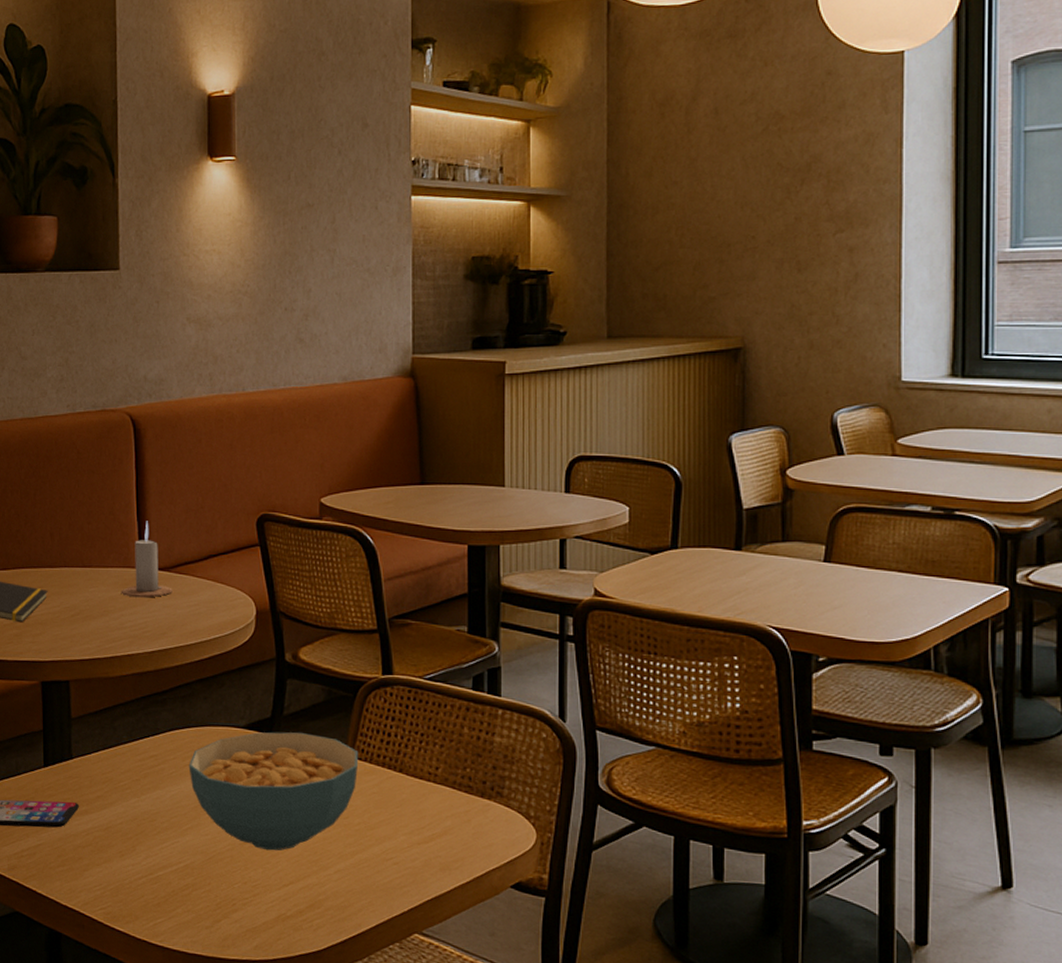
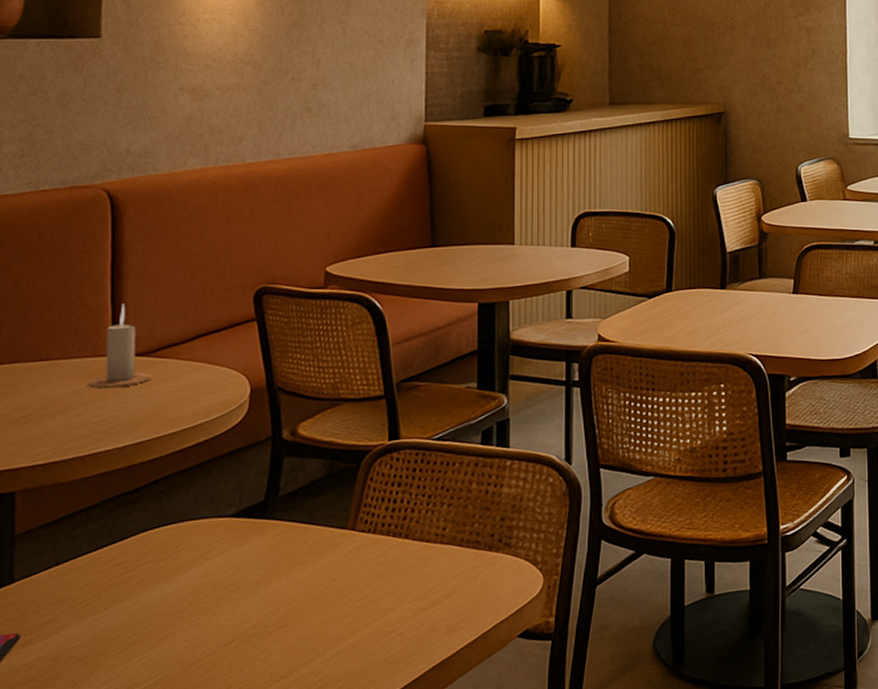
cereal bowl: present [188,732,359,851] -> none [164,512,362,647]

